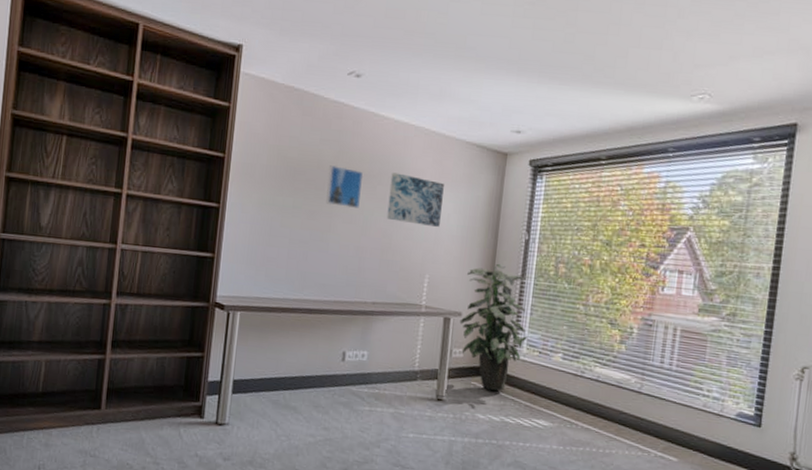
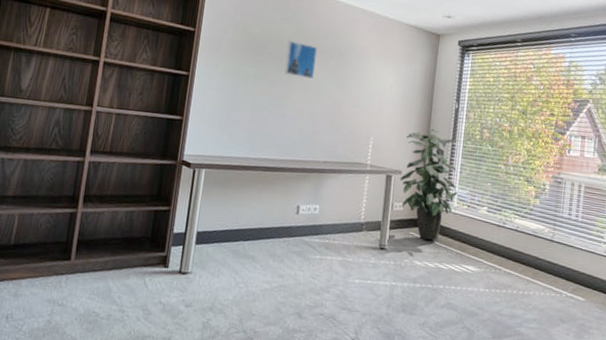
wall art: present [386,172,444,227] -> none [337,48,387,96]

